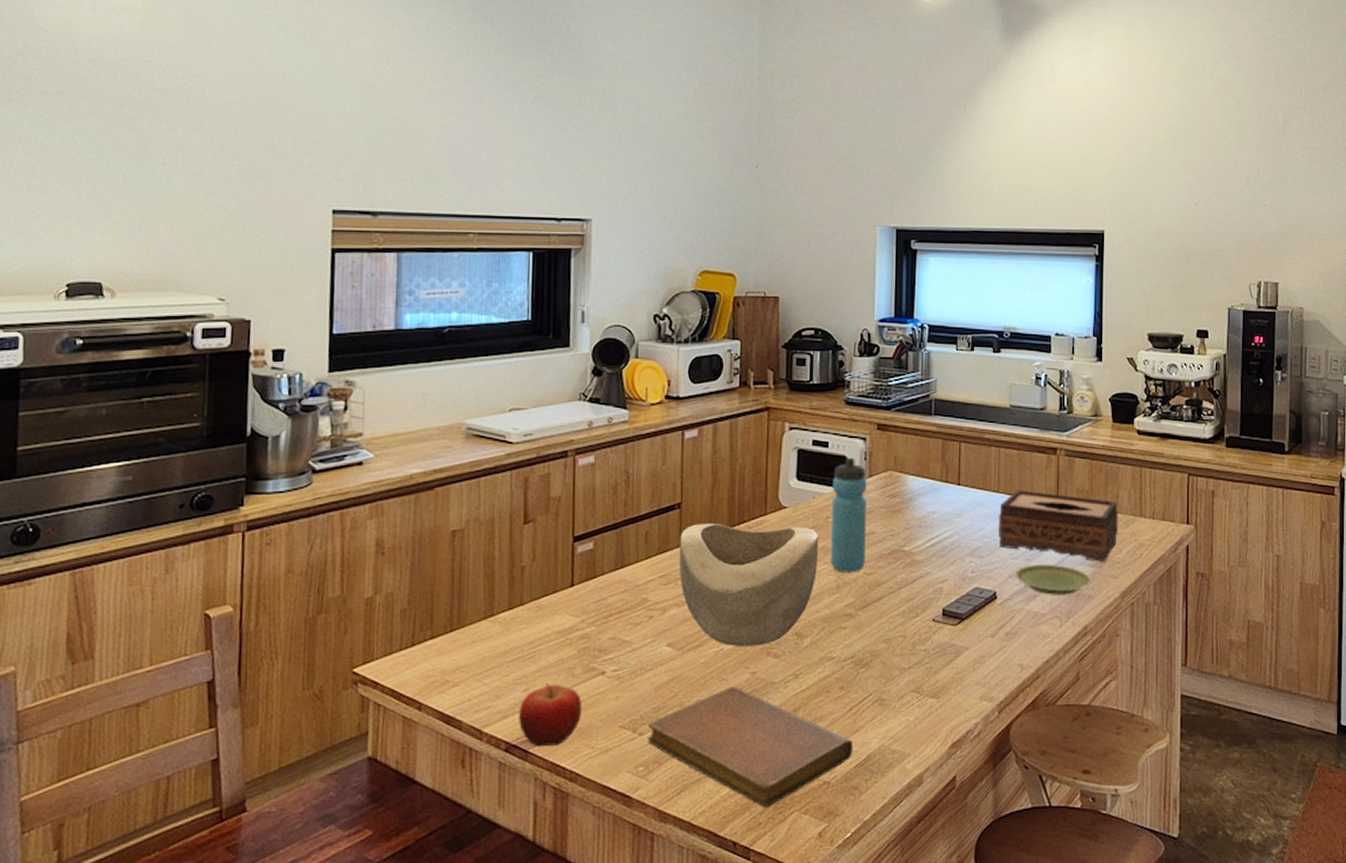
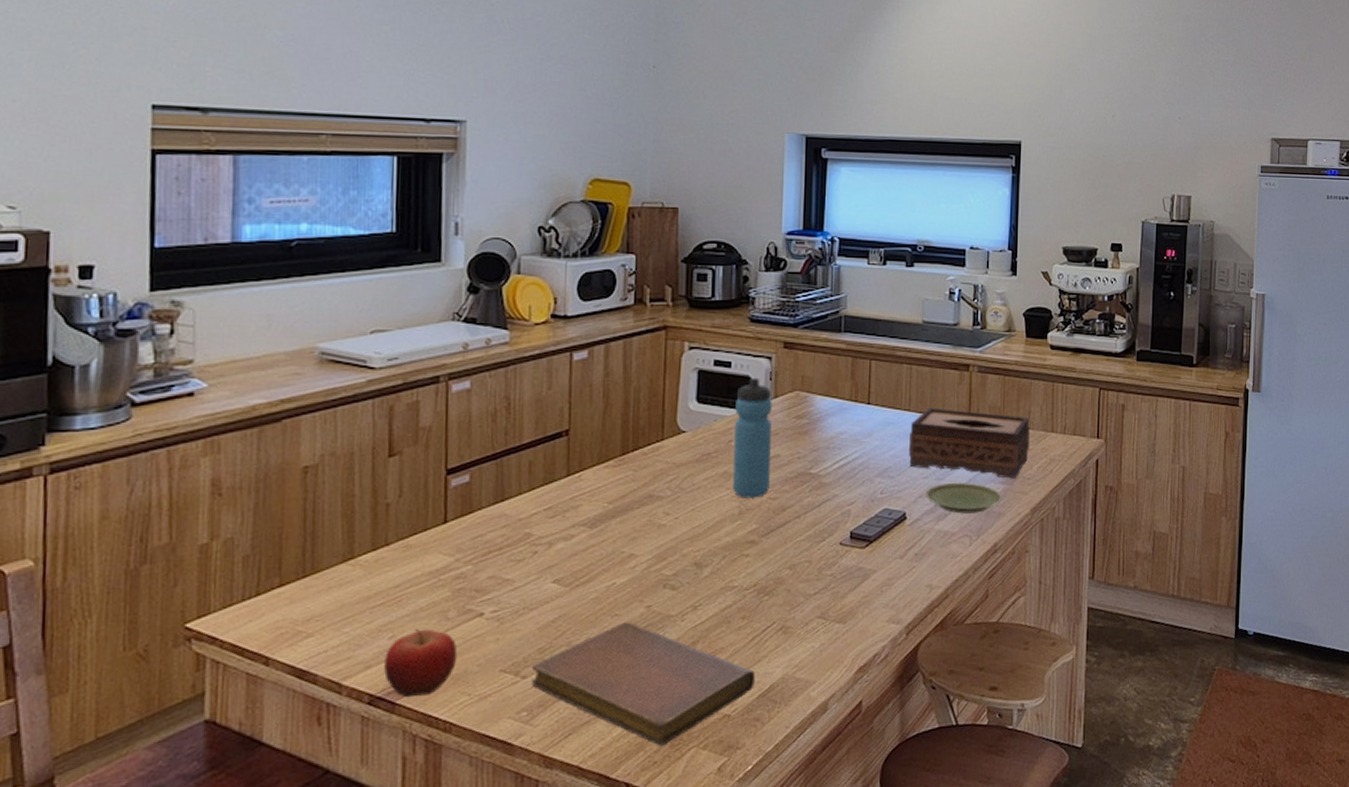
decorative bowl: present [679,524,819,646] -> none [566,451,721,580]

